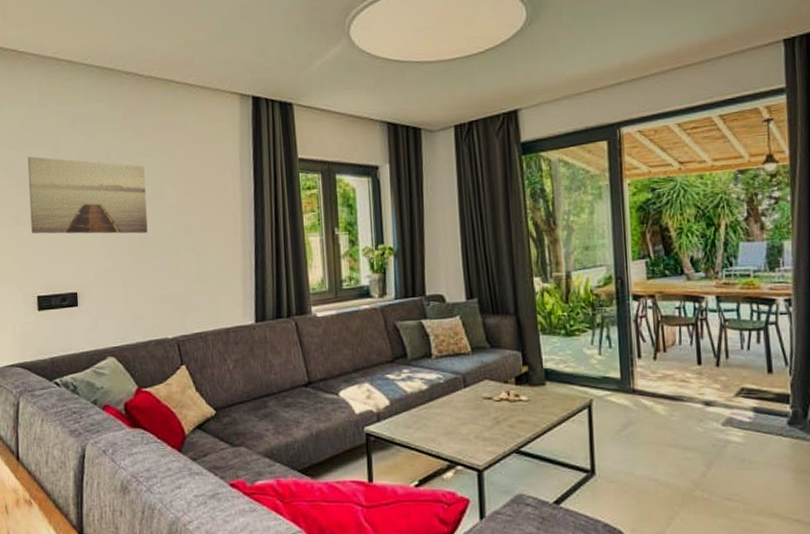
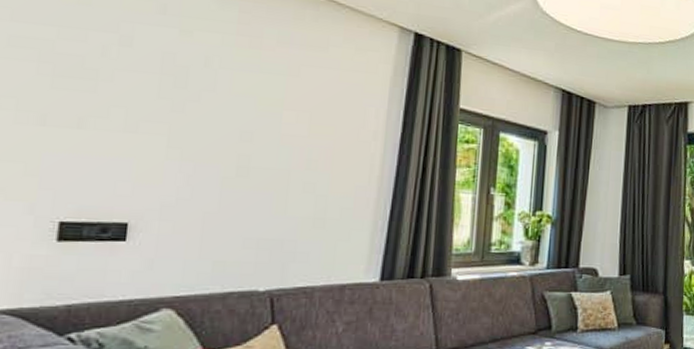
wall art: present [27,156,148,234] -> none [66,41,259,162]

